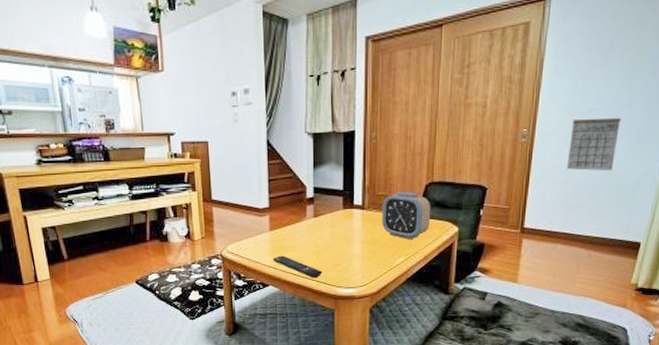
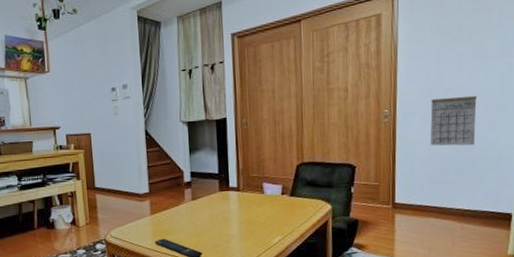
alarm clock: present [382,191,431,240] -> none [256,172,304,219]

